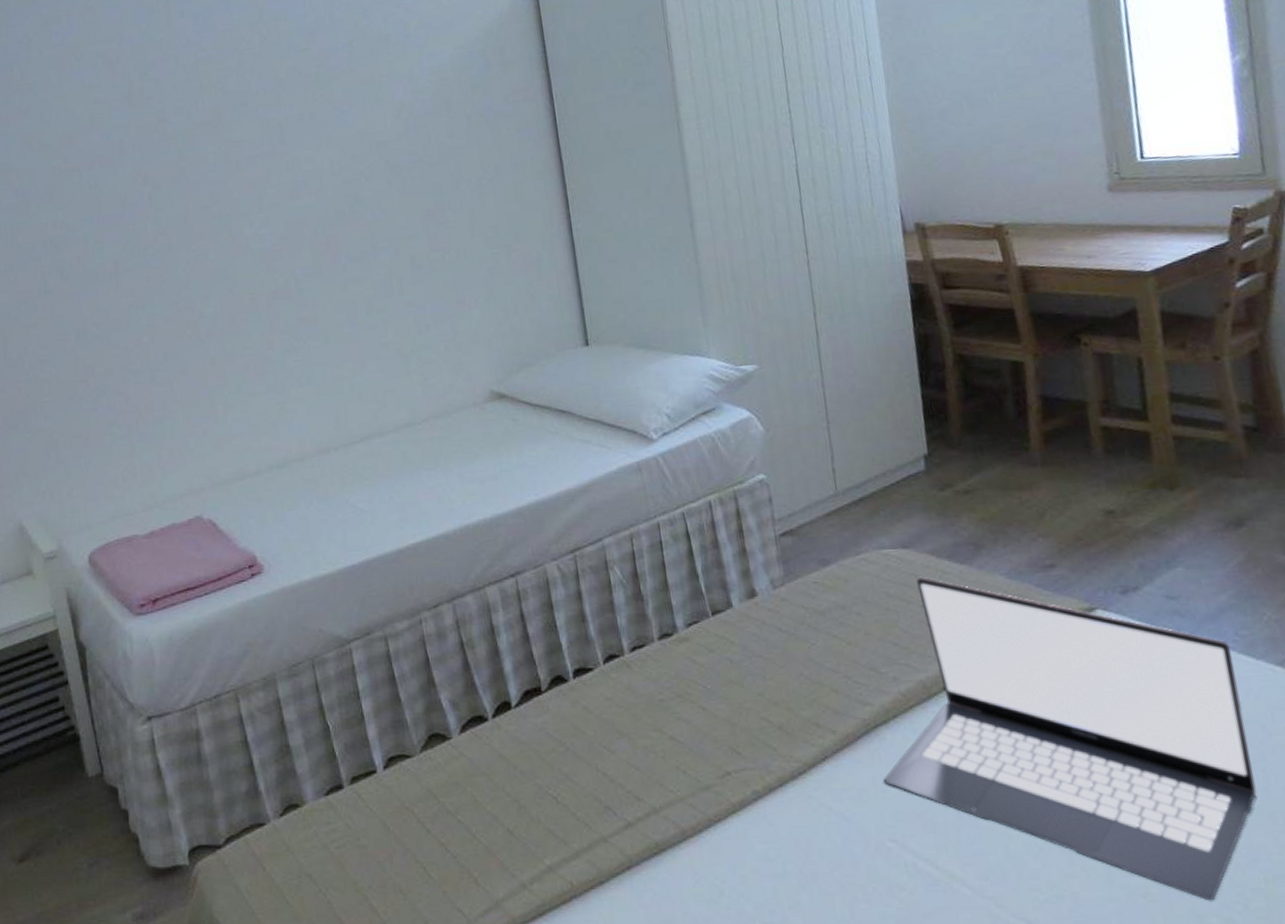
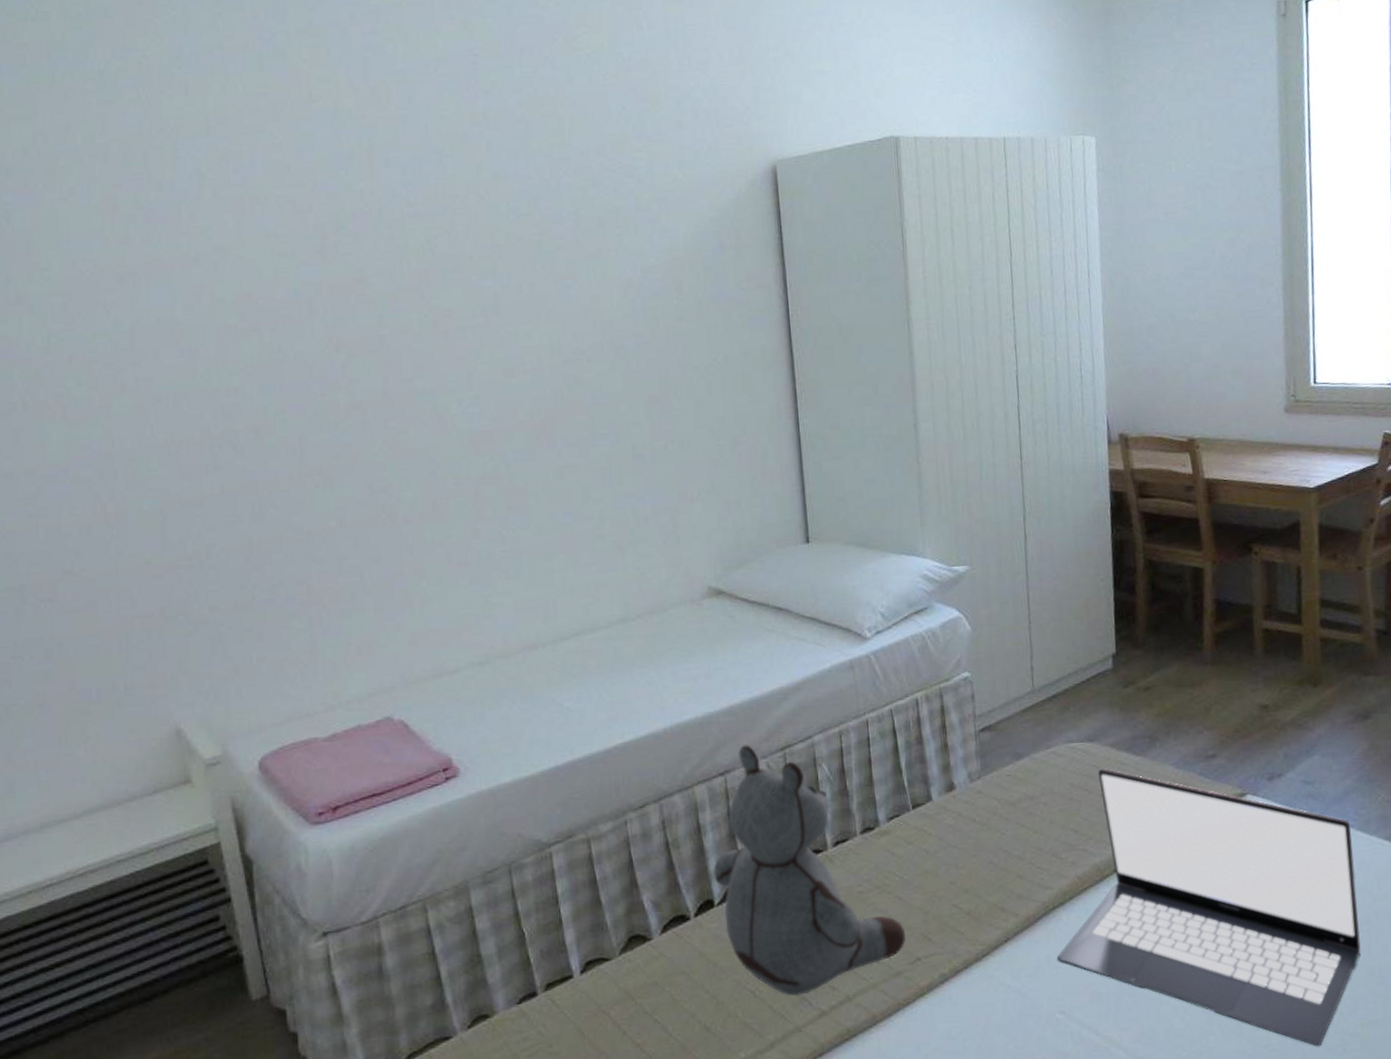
stuffed bear: none [508,546,713,805] -> present [713,744,906,996]

